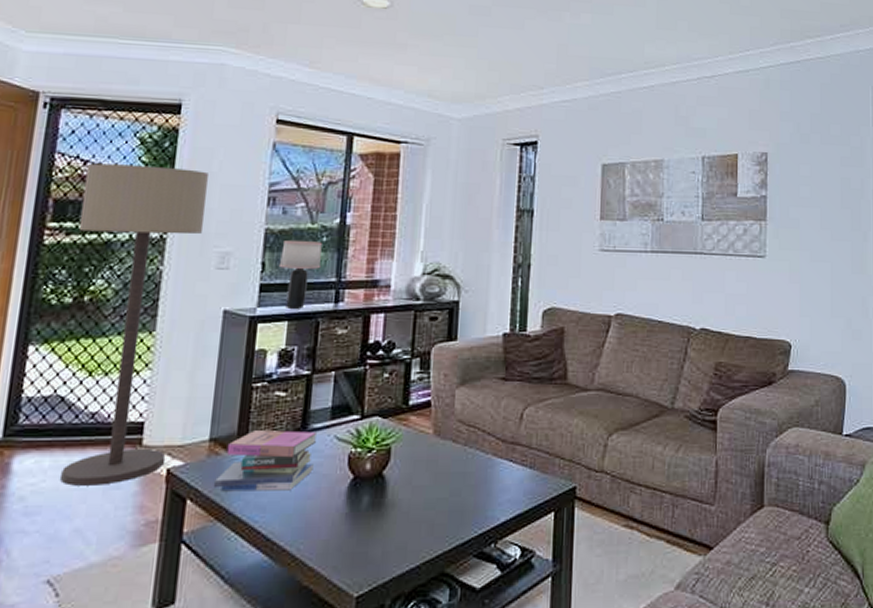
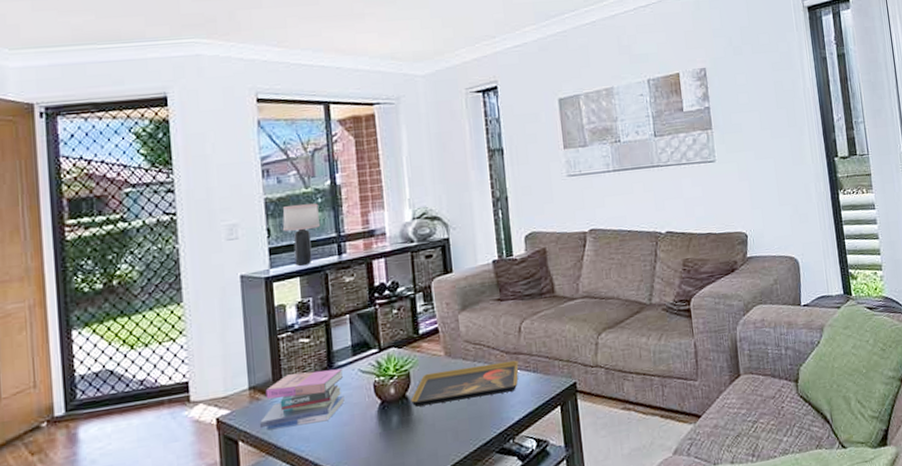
floor lamp: present [61,163,208,486] -> none [91,155,212,445]
decorative tray: none [387,451,515,489] -> present [410,360,519,407]

